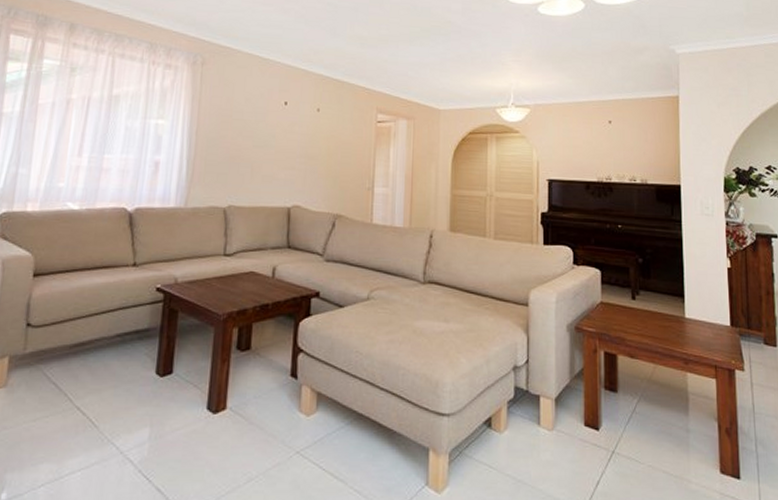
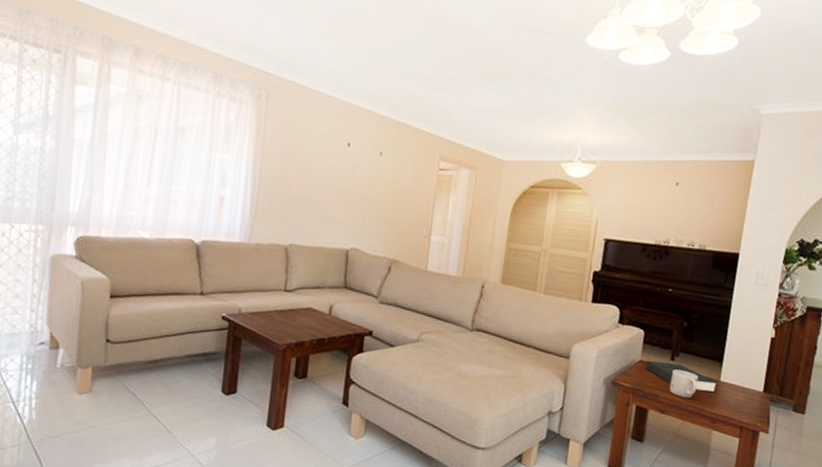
booklet: none [607,301,683,331] -> present [645,360,717,393]
mug: none [634,309,663,339] -> present [669,369,699,398]

